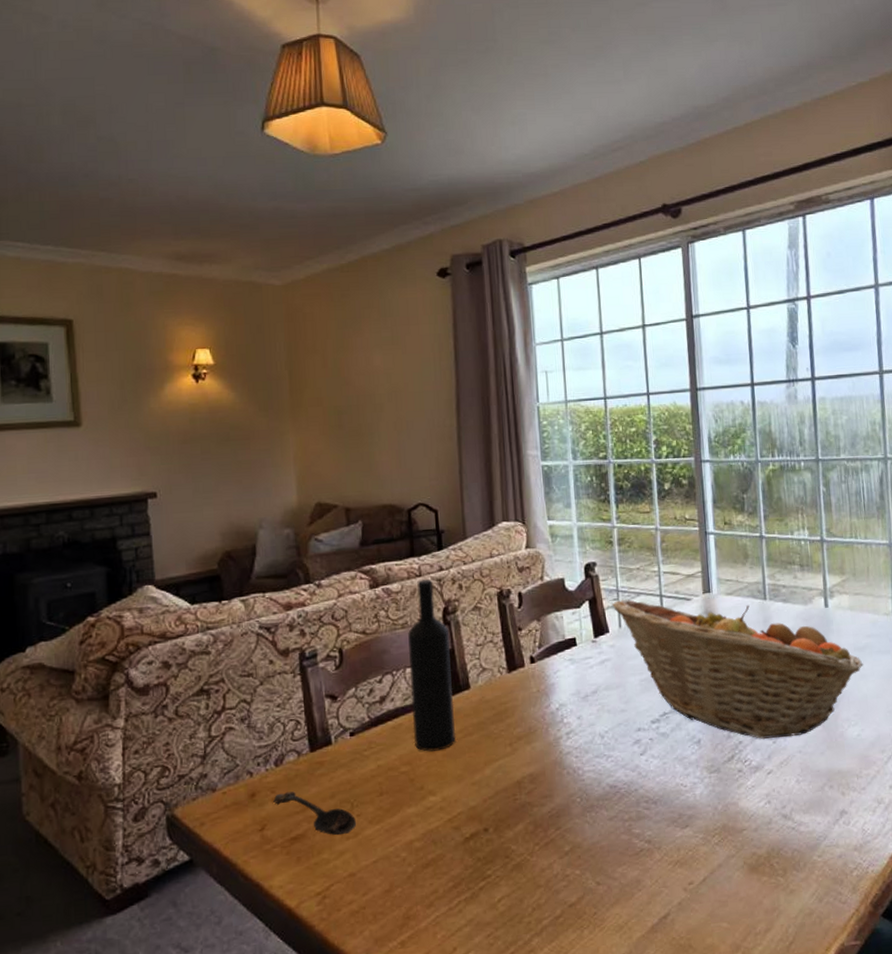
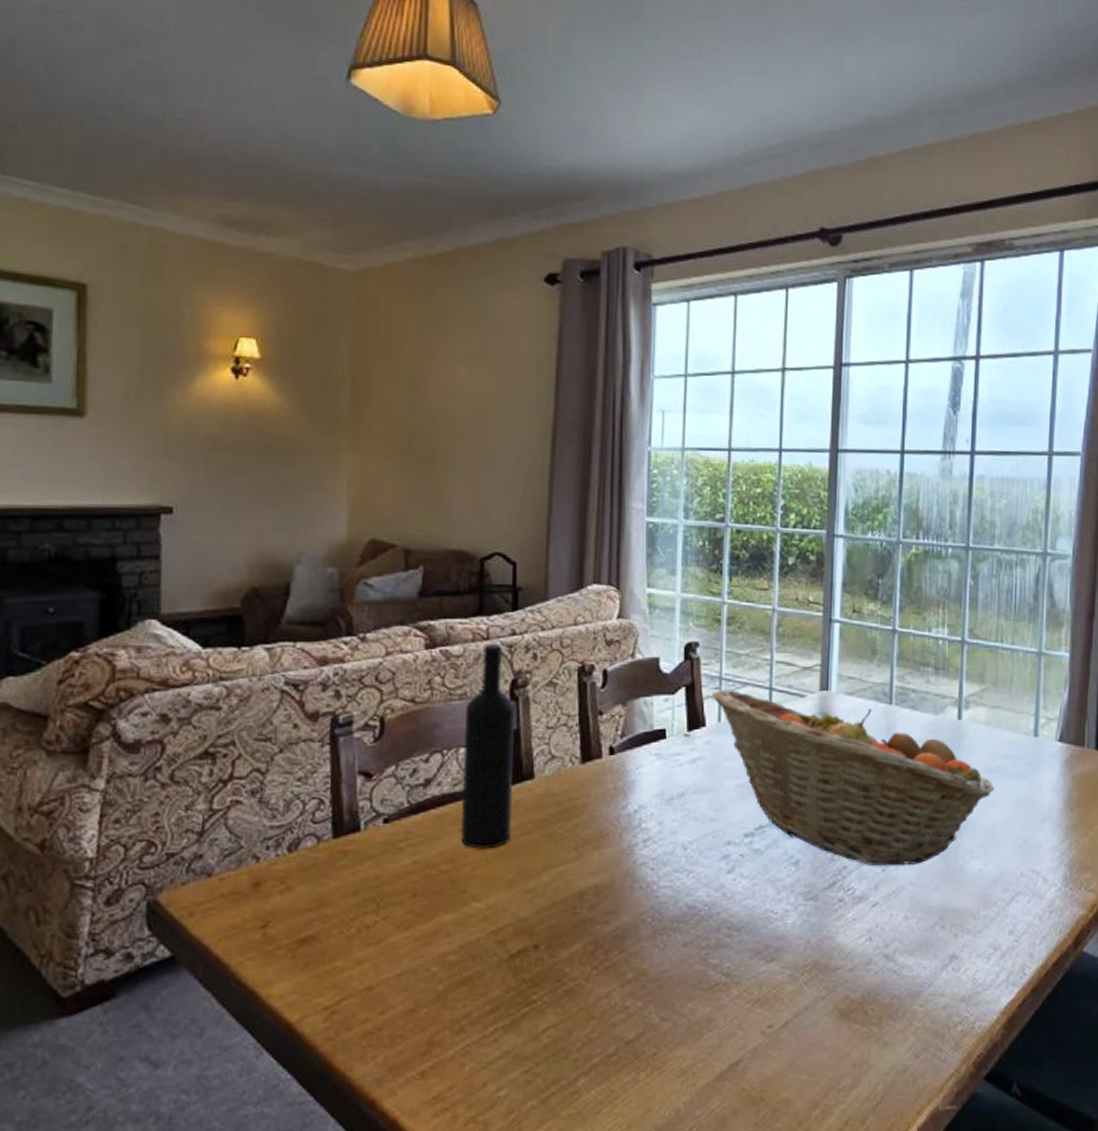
spoon: present [273,791,357,836] -> none [282,884,382,941]

